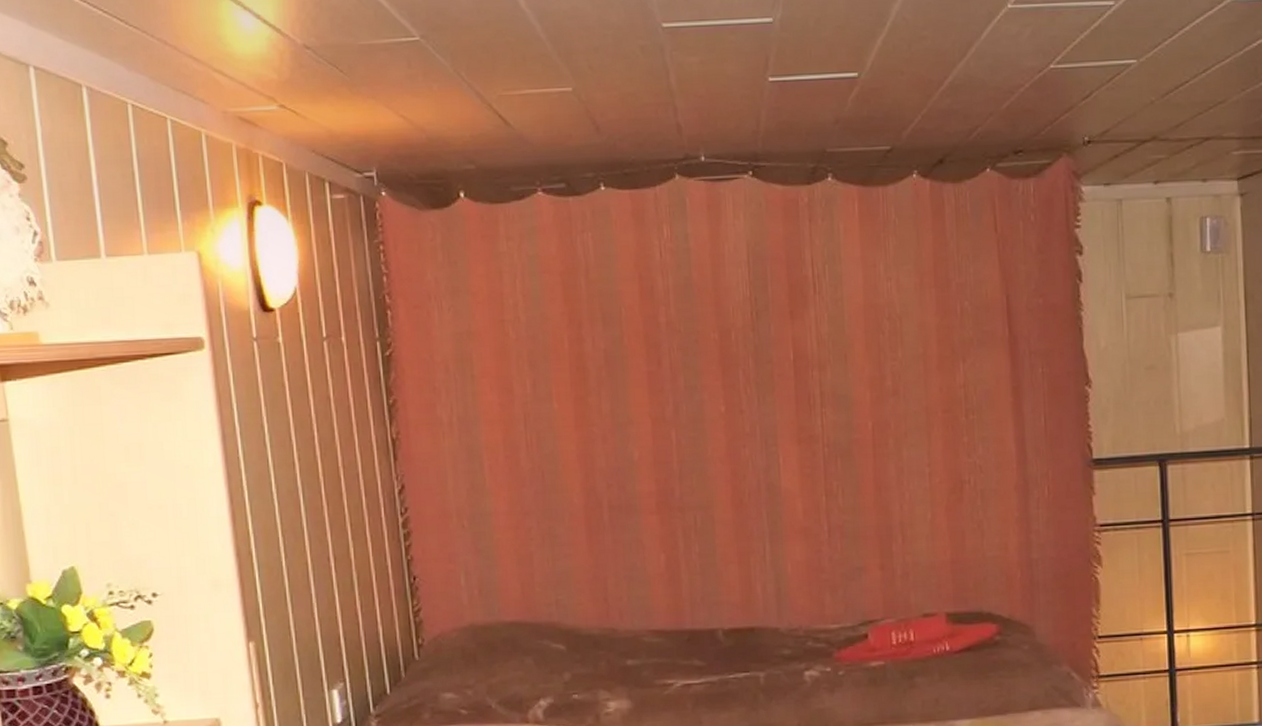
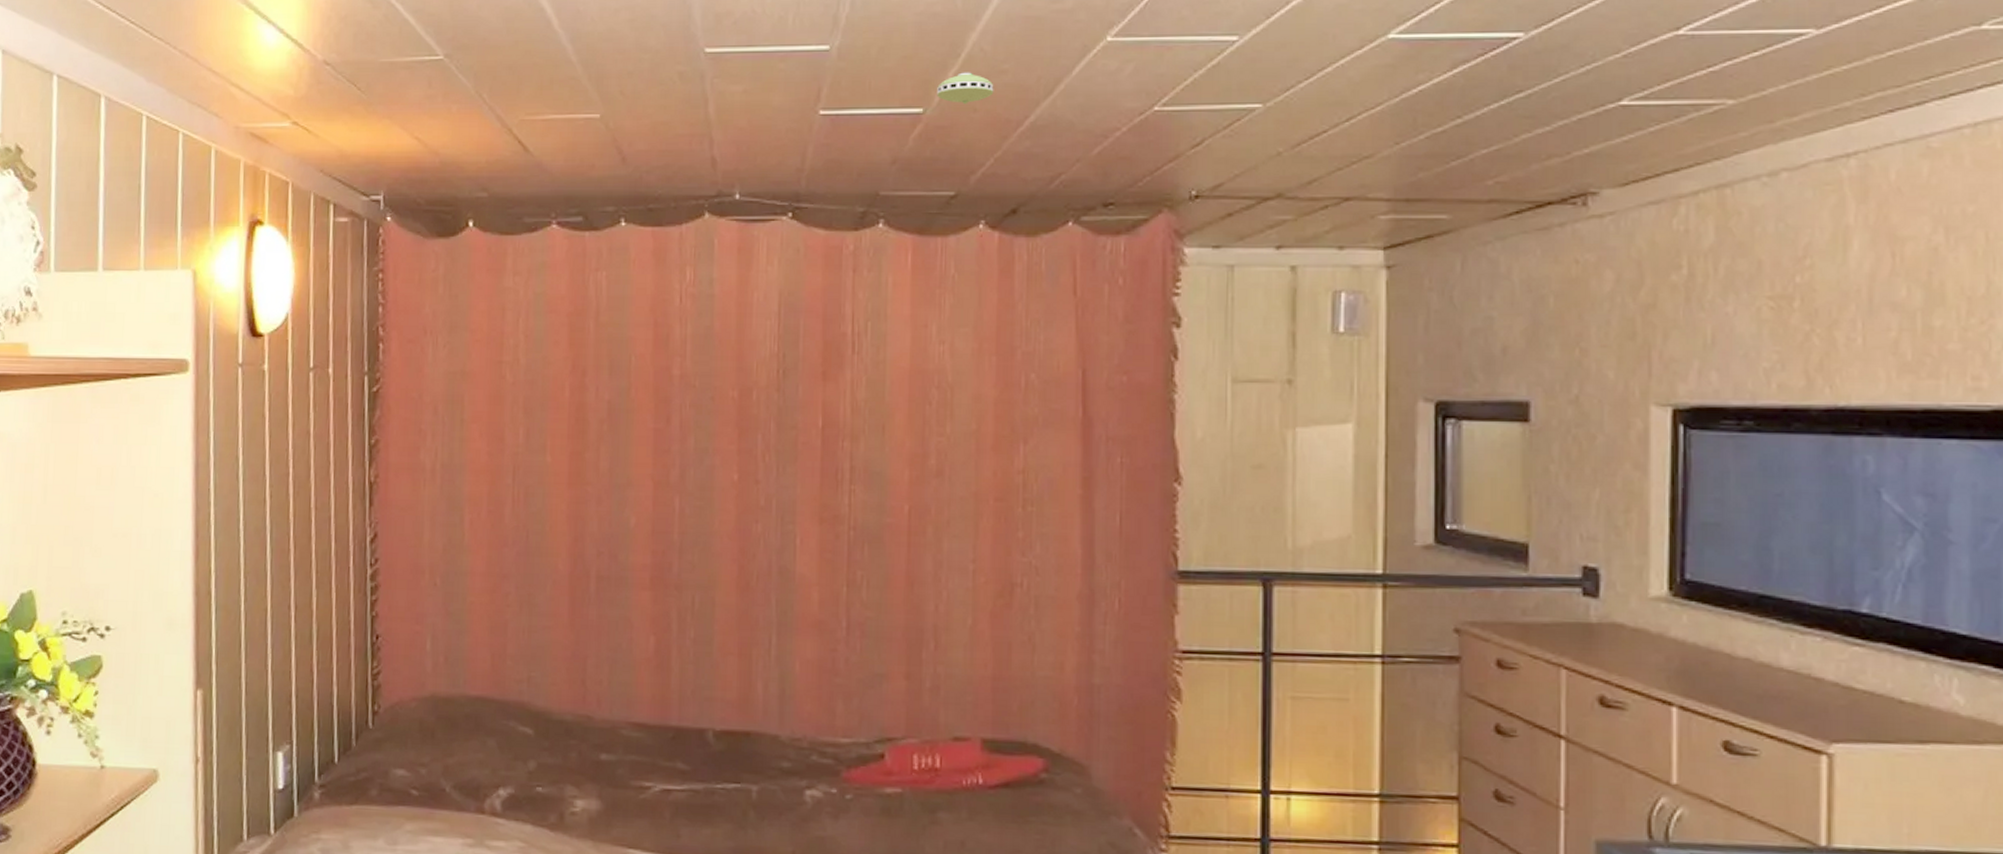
smoke detector: none [868,39,917,68] -> present [937,72,994,105]

